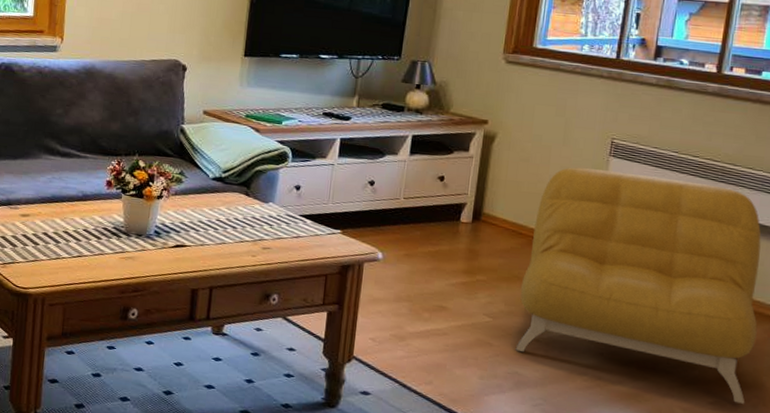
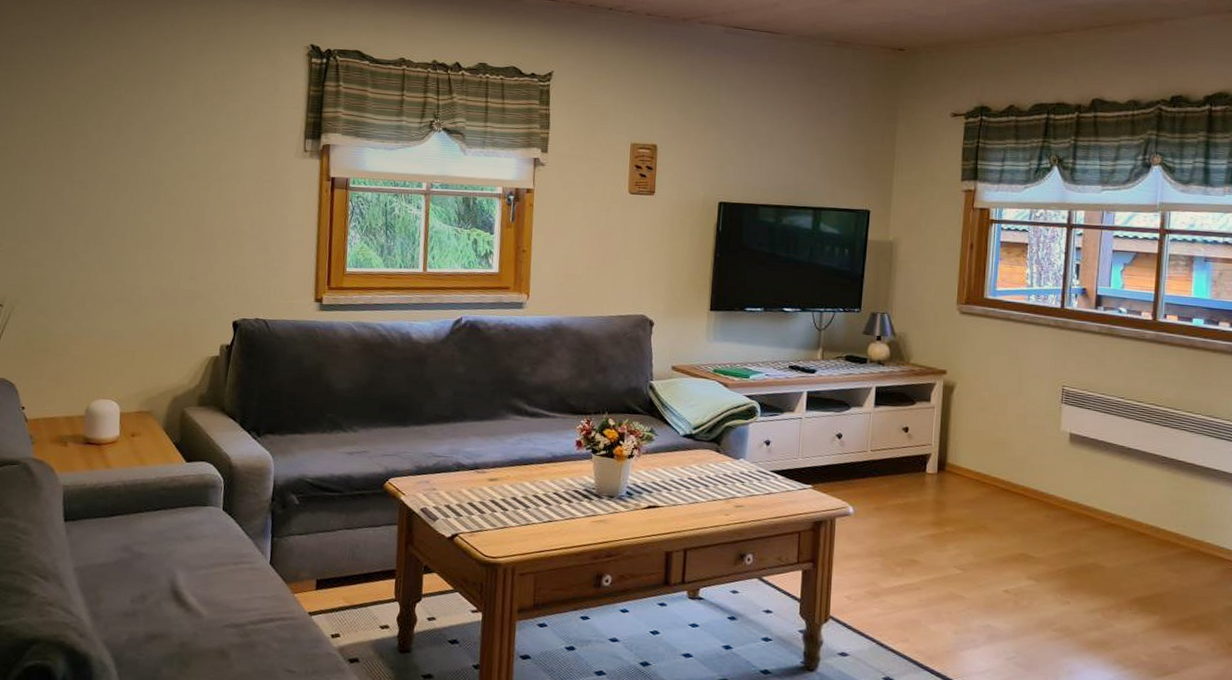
armchair: present [515,167,761,404] -> none [986,415,1209,647]

